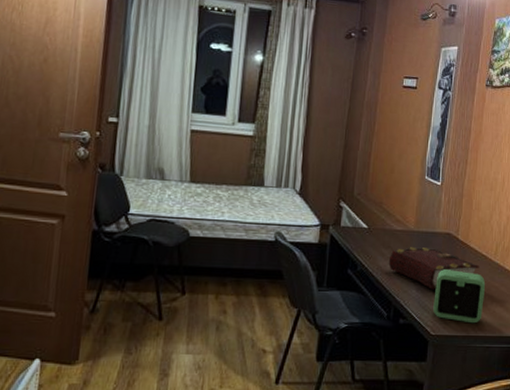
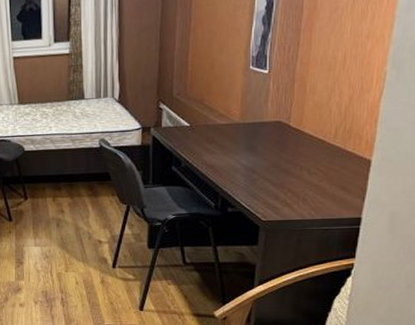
book: present [388,247,479,290] -> none [213,138,316,179]
alarm clock: present [433,269,486,324] -> none [264,157,323,208]

